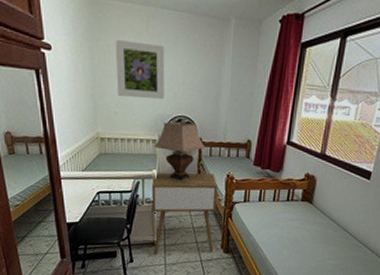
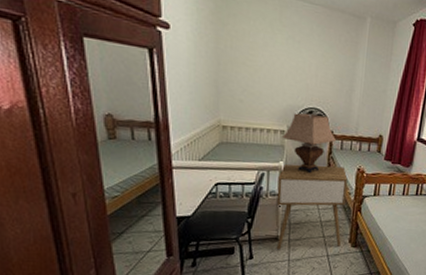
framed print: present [115,39,165,100] -> none [243,25,298,91]

